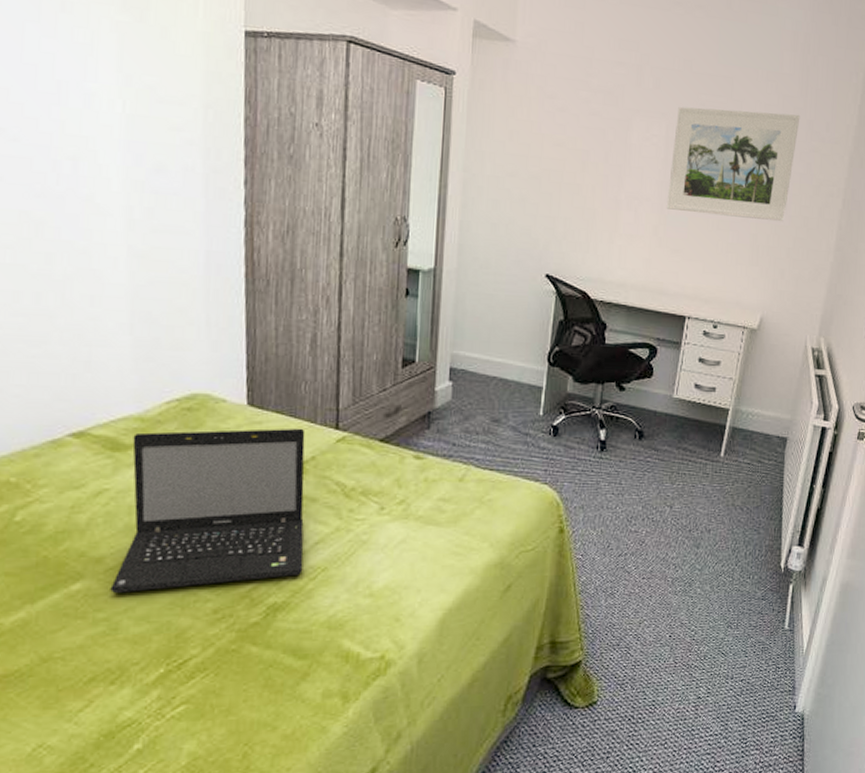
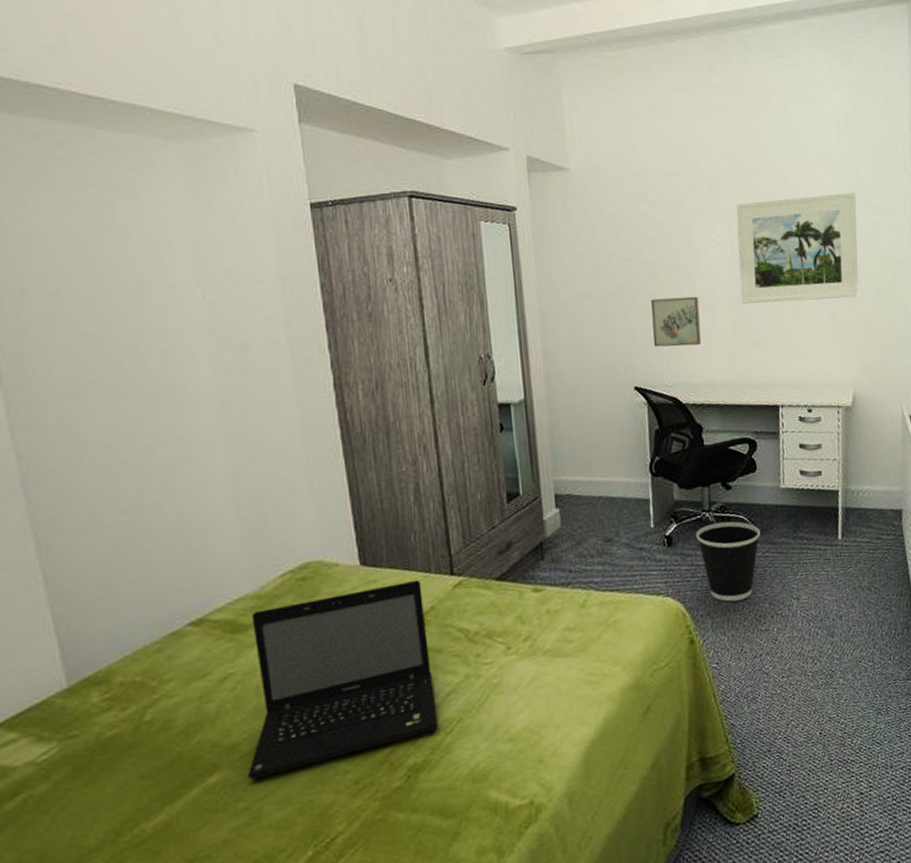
wall art: none [572,189,624,243] -> present [650,296,702,347]
wastebasket: none [582,421,646,499] -> present [696,521,761,602]

